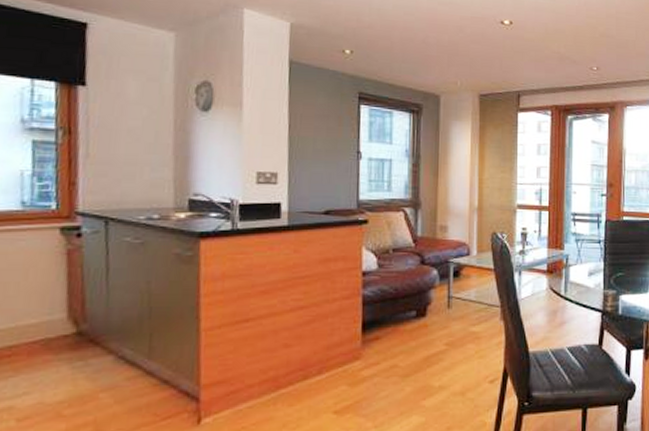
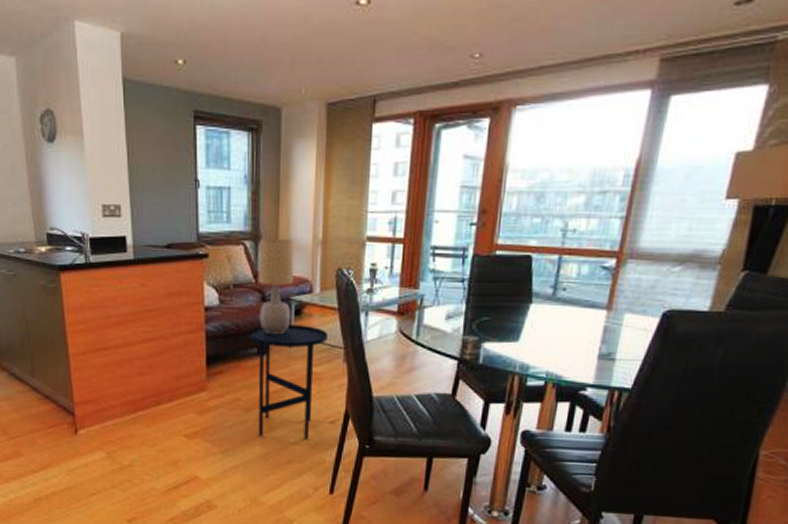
side table: none [406,286,485,404] -> present [247,325,328,440]
table lamp: none [417,206,453,297] -> present [257,239,294,335]

